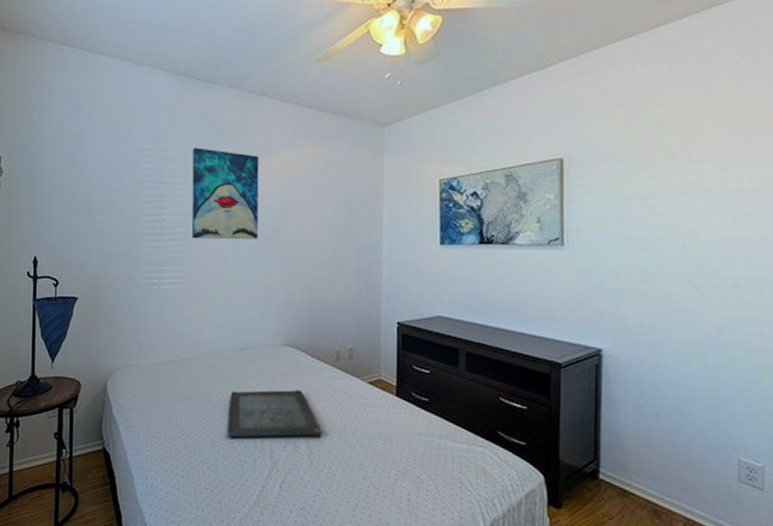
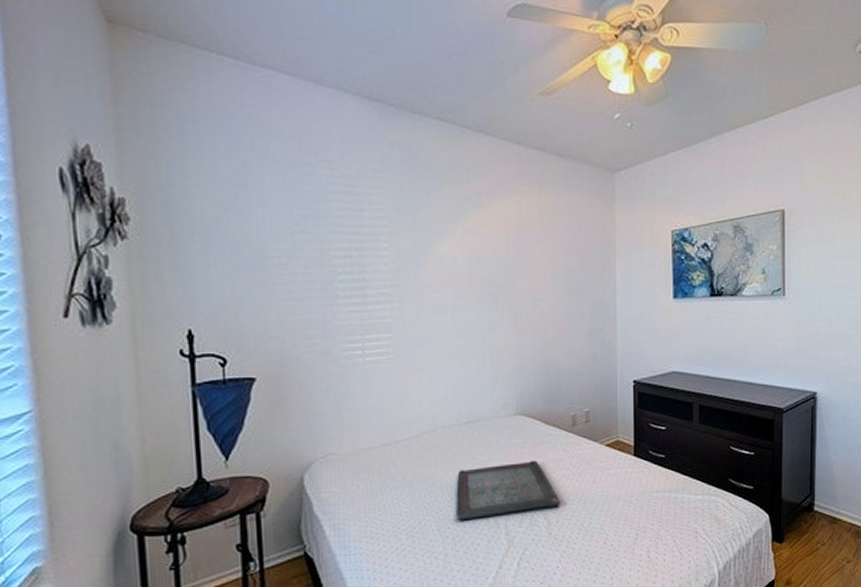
wall art: present [191,148,259,240] -> none [397,191,482,301]

